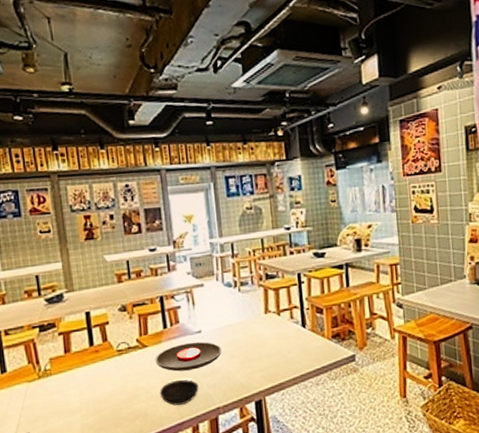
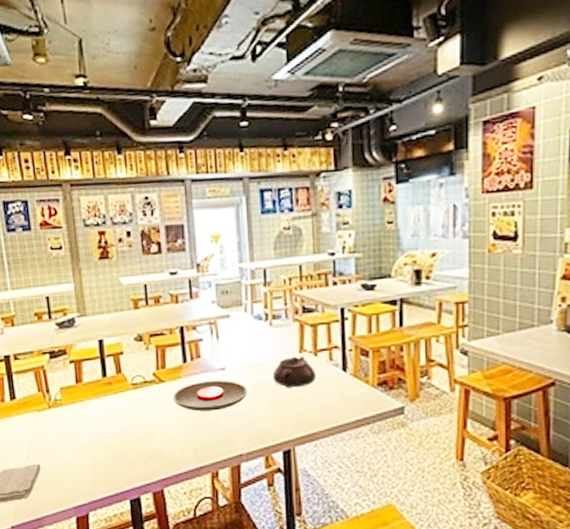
bowl: present [159,379,199,406] -> none [176,420,220,448]
teapot: none [243,316,280,345] -> present [272,356,316,388]

